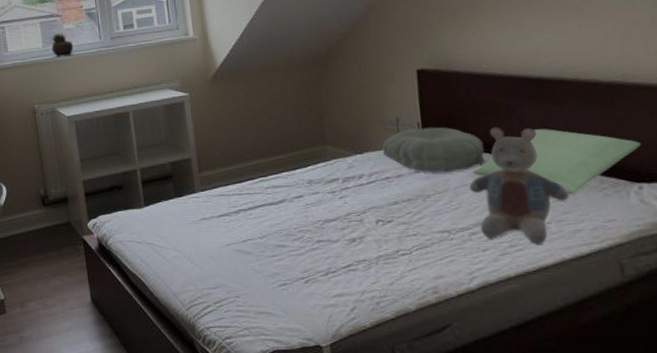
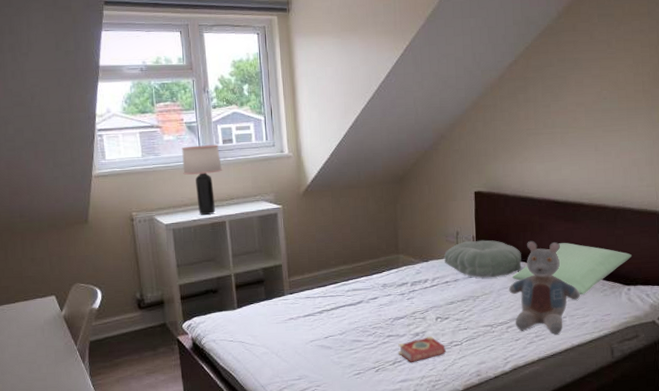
succulent plant: present [51,32,74,58] -> none [150,143,174,168]
table lamp: none [82,30,124,106] -> present [182,145,222,215]
book: none [330,242,391,273] -> present [398,335,446,362]

